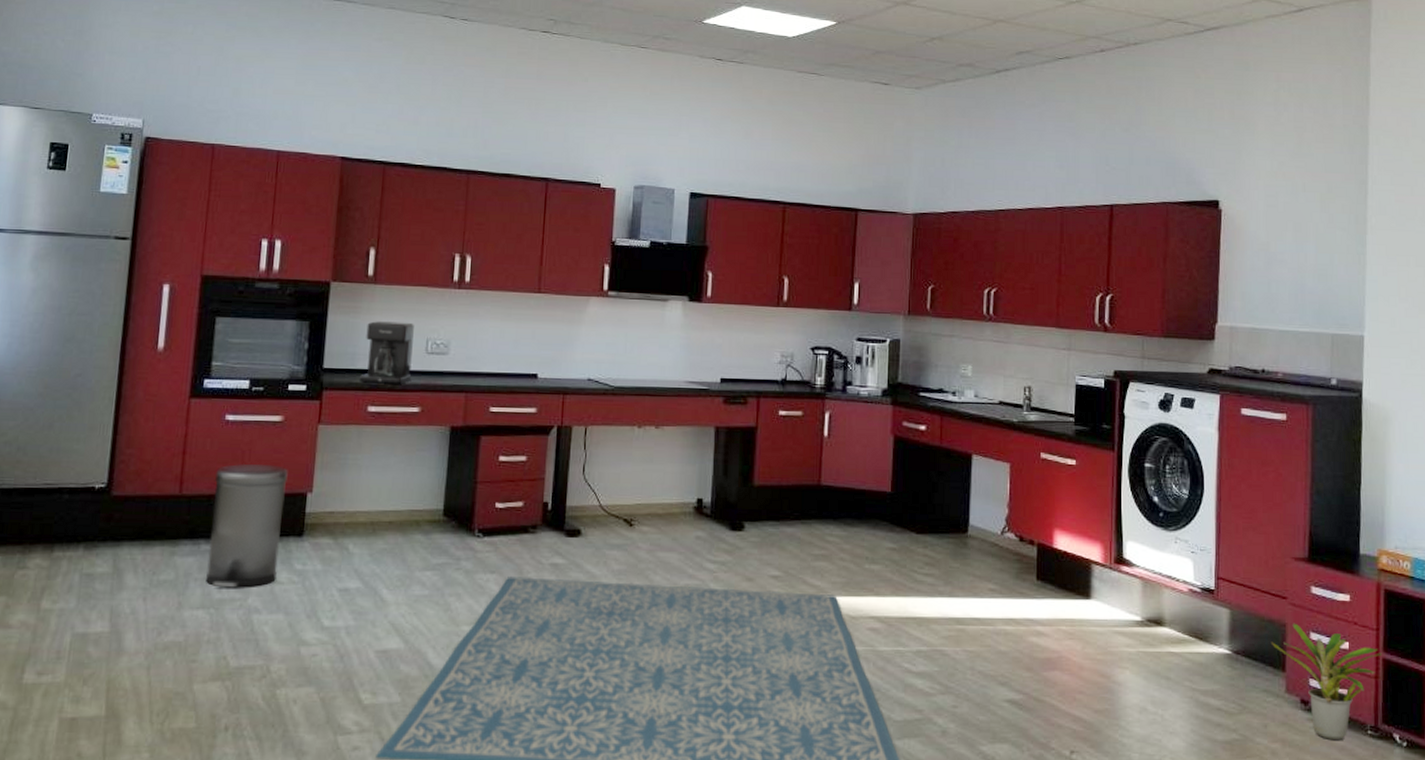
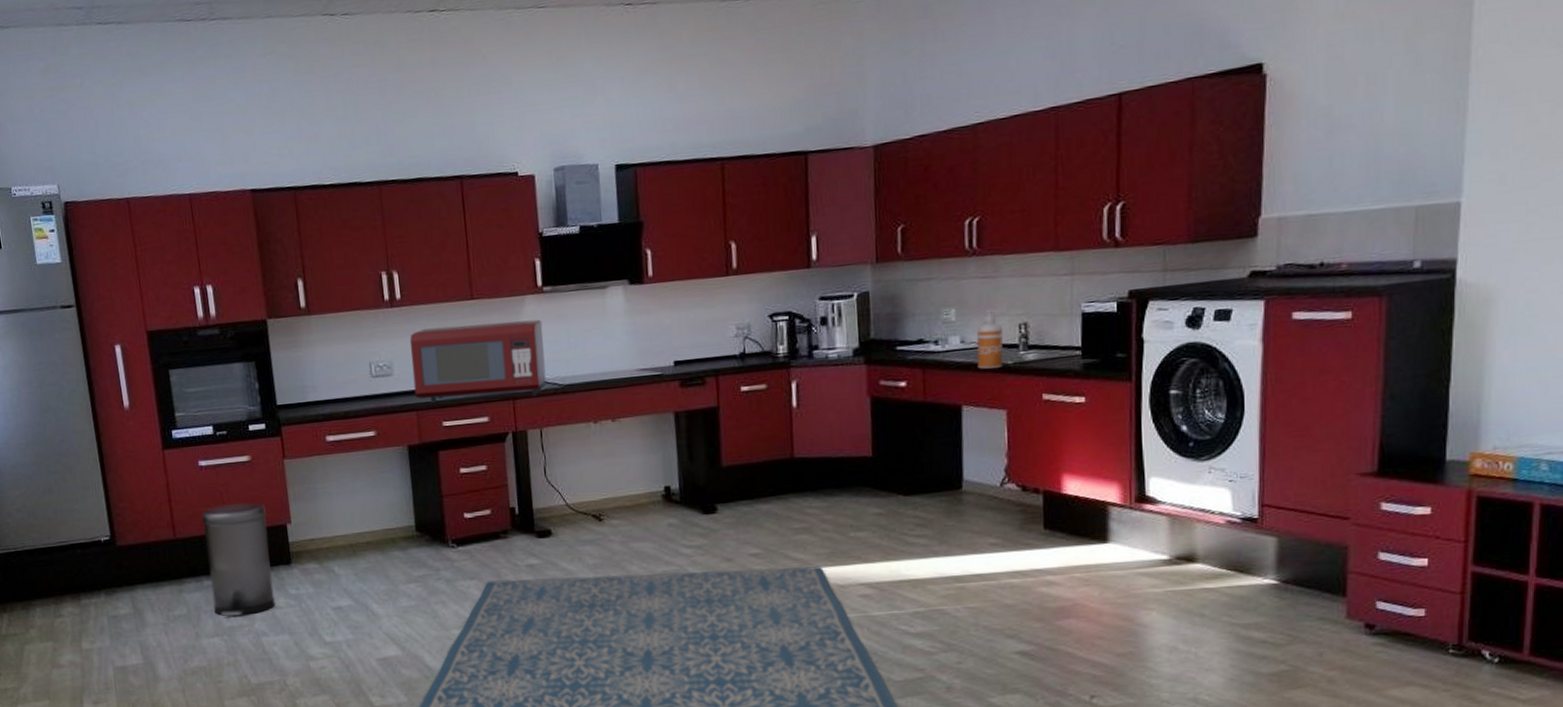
coffee maker: present [359,321,414,385] -> none [309,348,362,414]
microwave: none [467,314,603,394] -> present [410,319,547,404]
soap dispenser: none [987,370,1010,425] -> present [976,309,1003,370]
potted plant: present [1270,623,1381,741] -> none [1328,544,1470,663]

